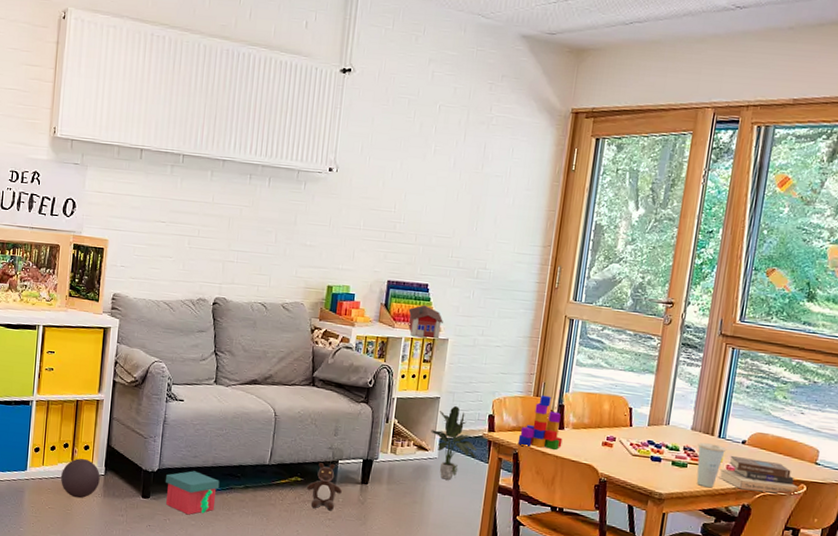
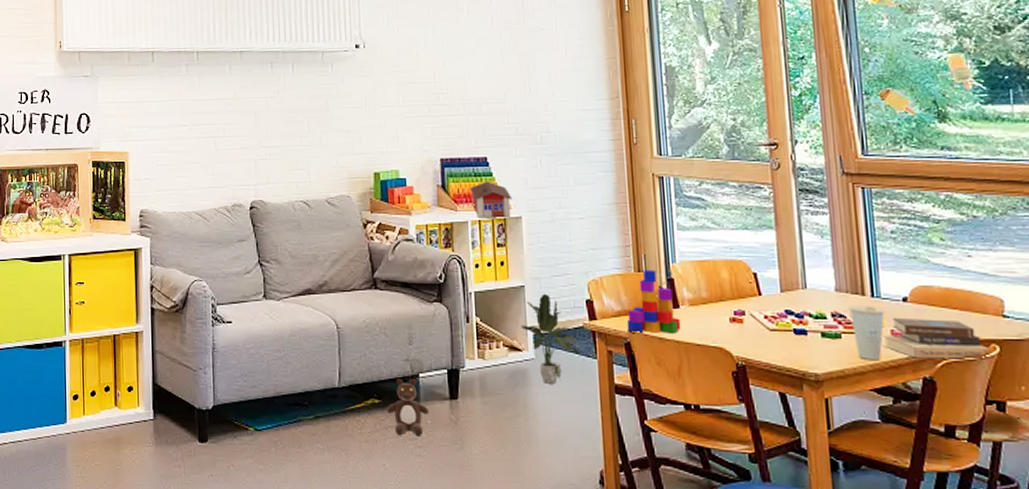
ball: present [60,458,100,499] -> none [104,402,149,450]
toy box: present [166,471,220,515] -> none [223,404,286,458]

